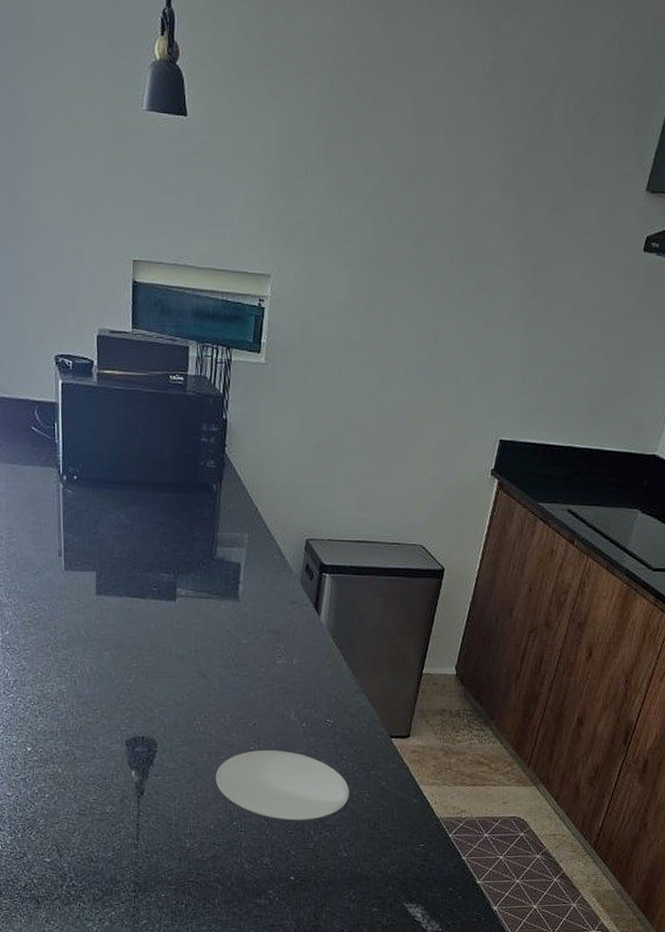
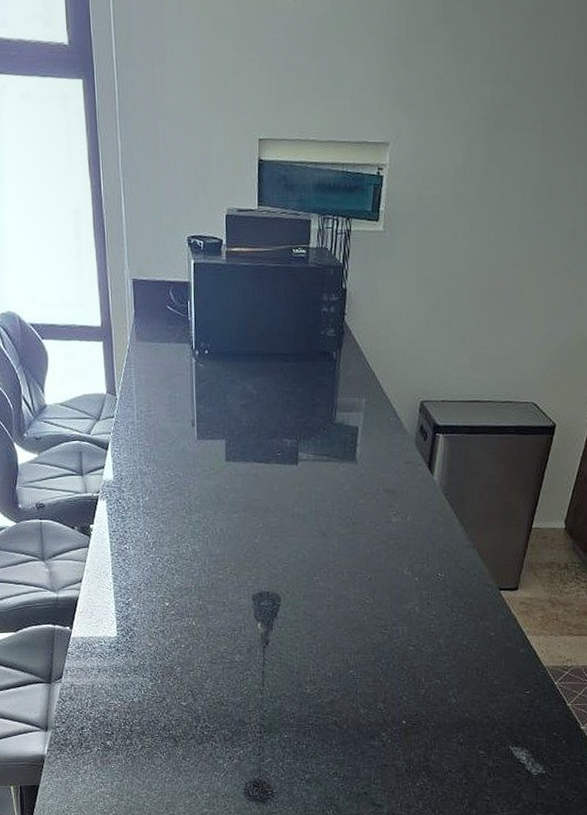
plate: present [215,750,349,822] -> none [333,603,459,670]

